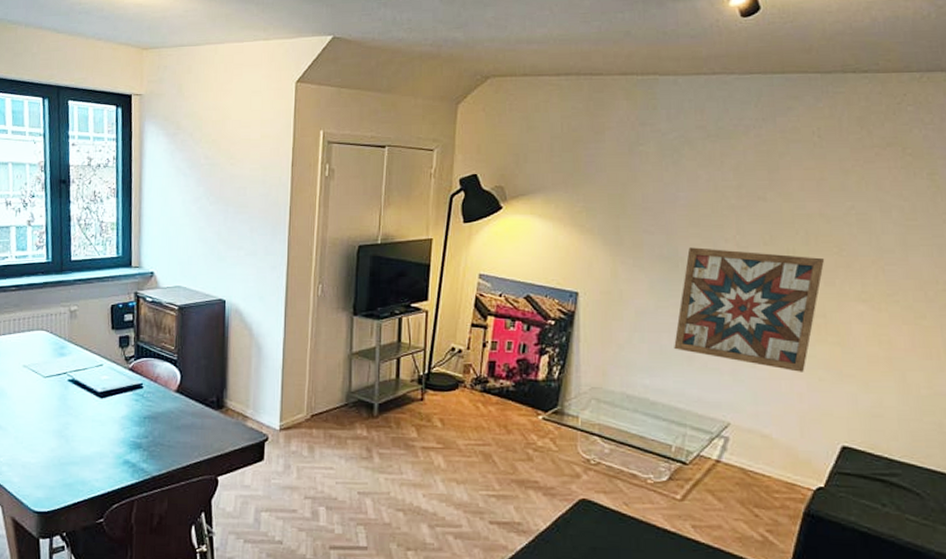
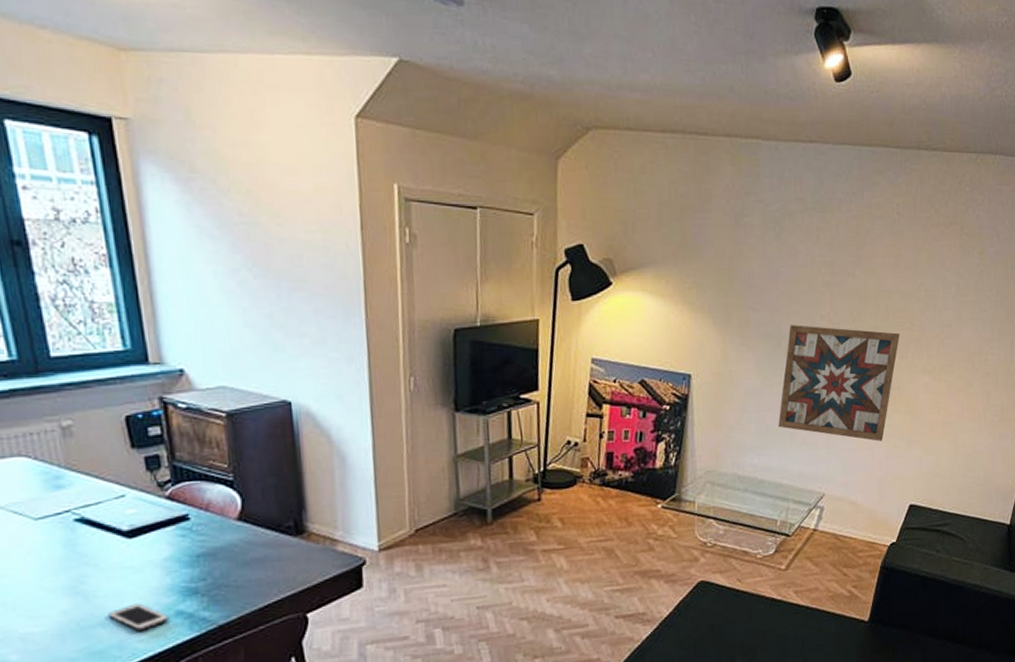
cell phone: none [79,449,119,472] -> present [108,603,170,631]

